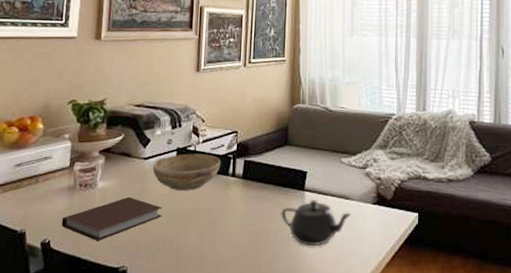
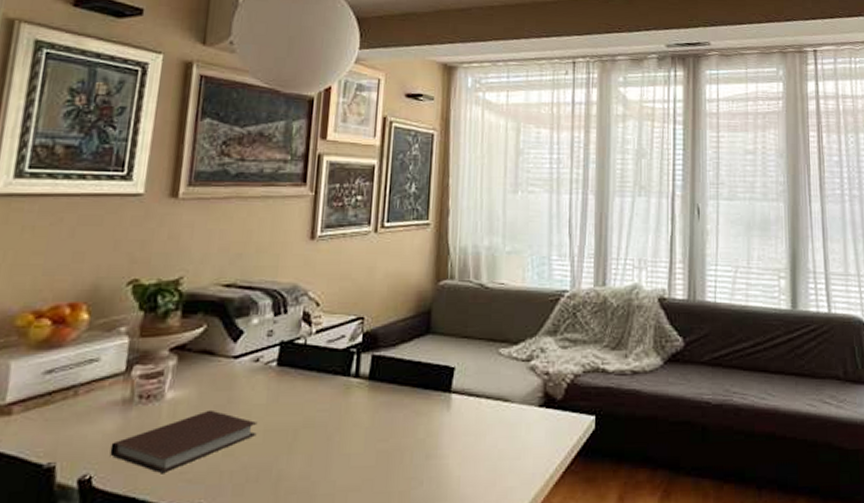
bowl: present [152,154,221,190] -> none [245,349,341,398]
teapot: present [281,199,352,247] -> none [419,403,512,466]

